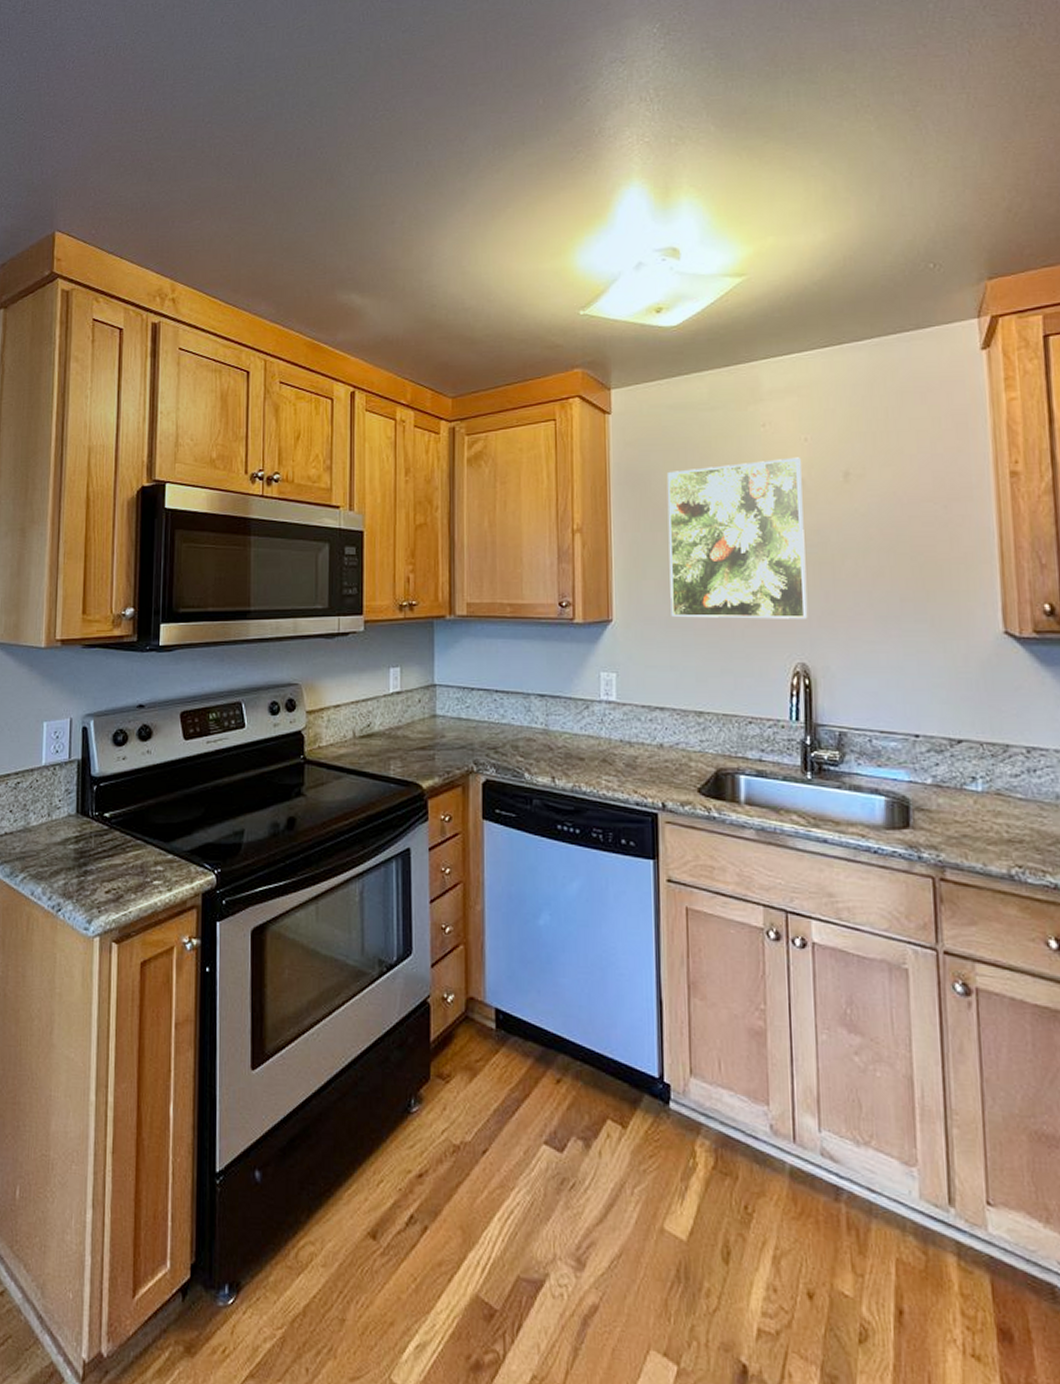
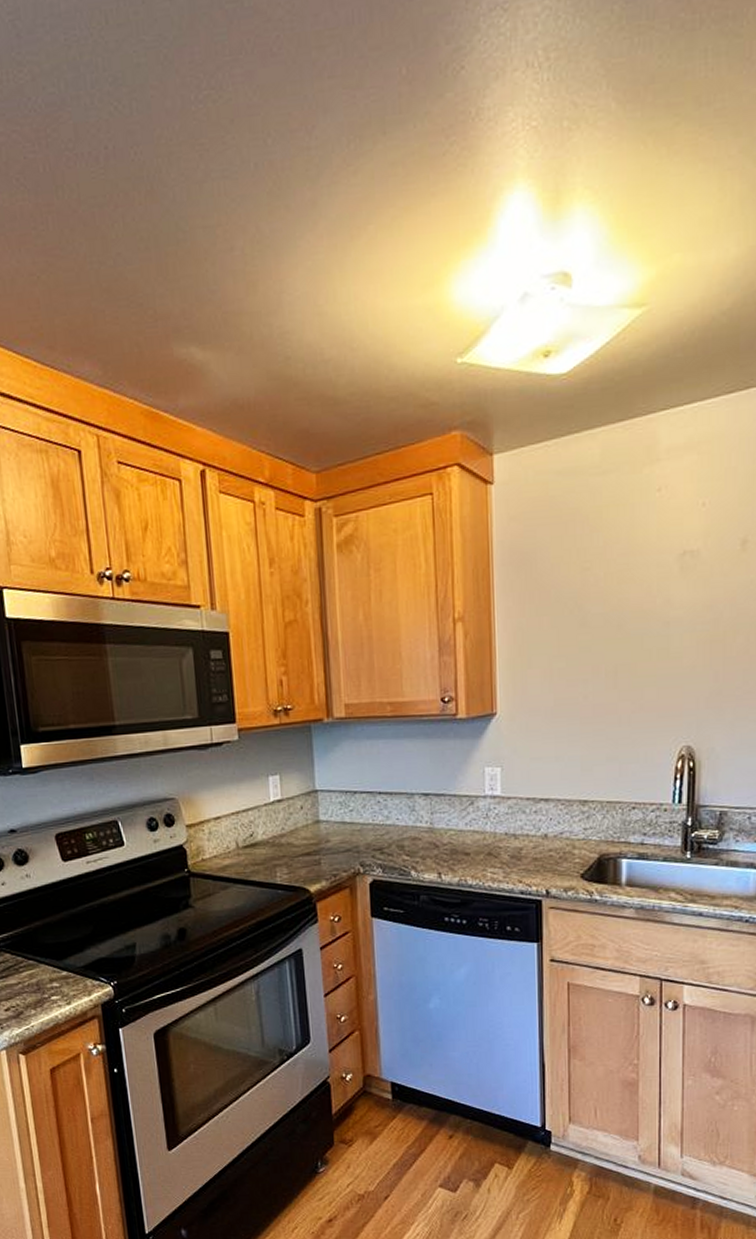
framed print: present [667,457,808,619] -> none [554,525,697,707]

